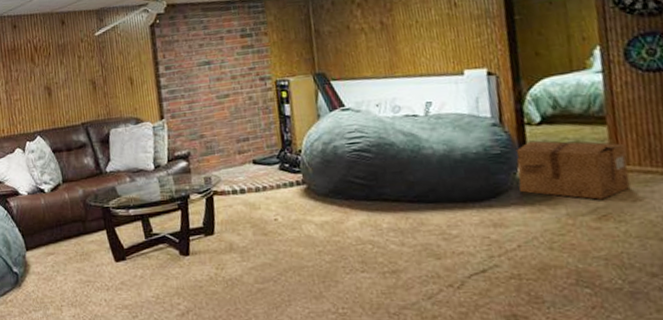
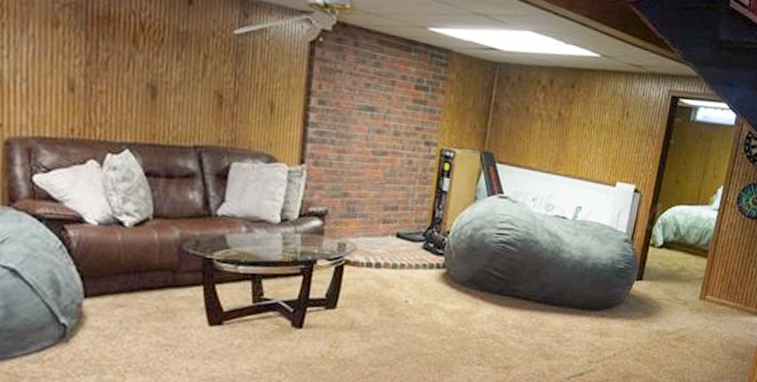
cardboard box: present [515,140,631,200] -> none [629,261,715,322]

